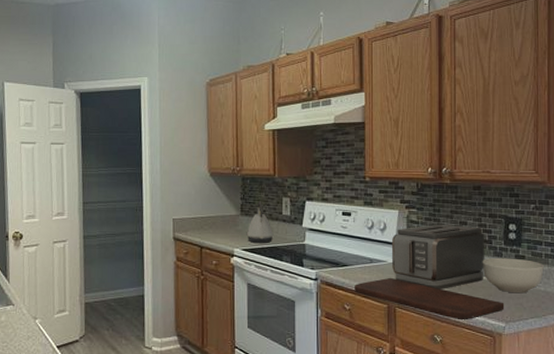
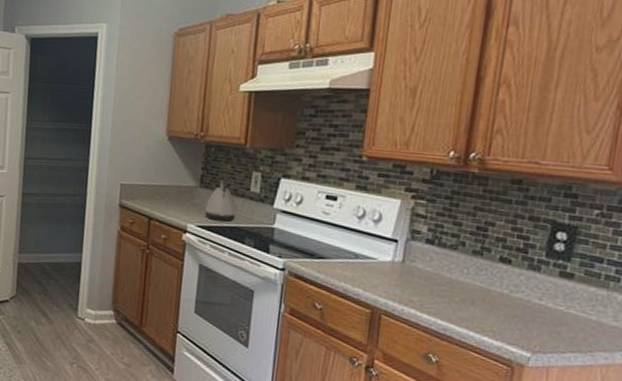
cutting board: present [355,277,505,319] -> none [330,278,534,342]
toaster: present [391,224,484,289] -> none [383,221,518,301]
bowl: present [482,257,545,294] -> none [509,271,603,321]

